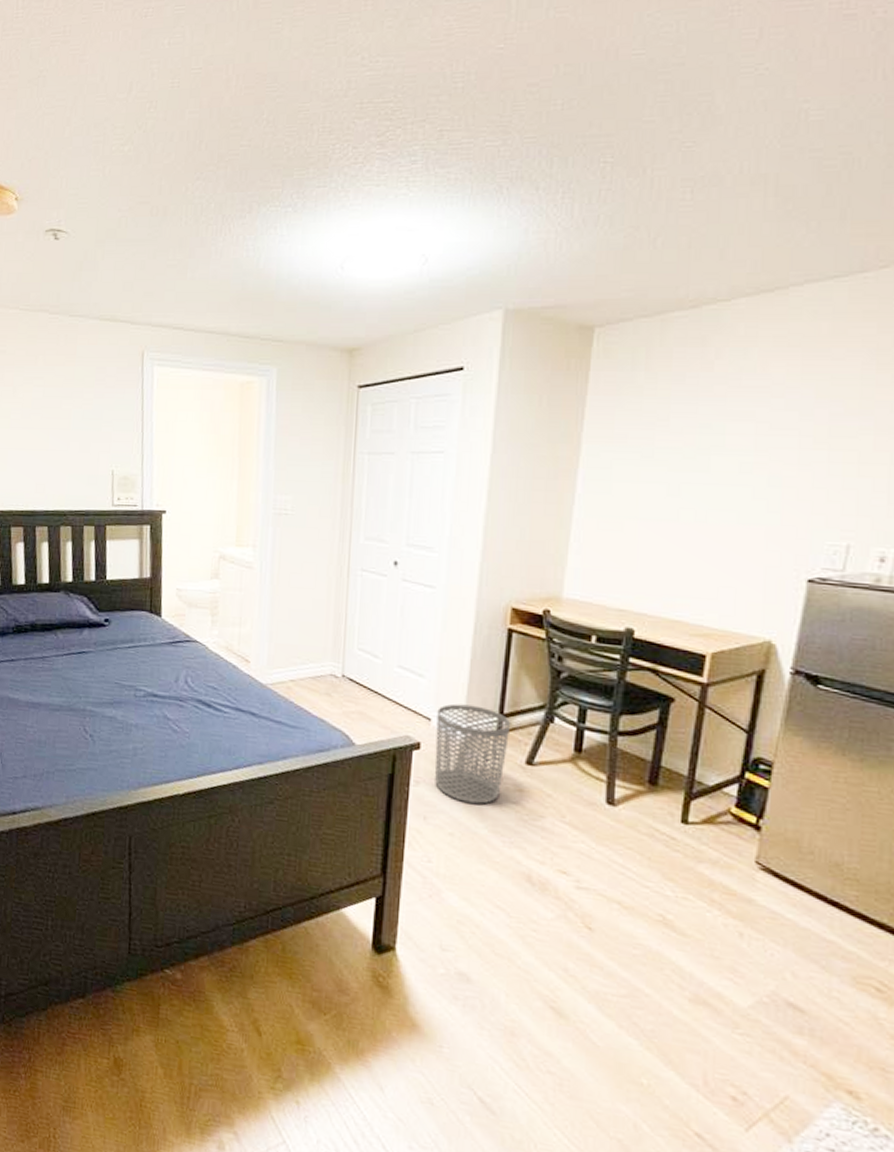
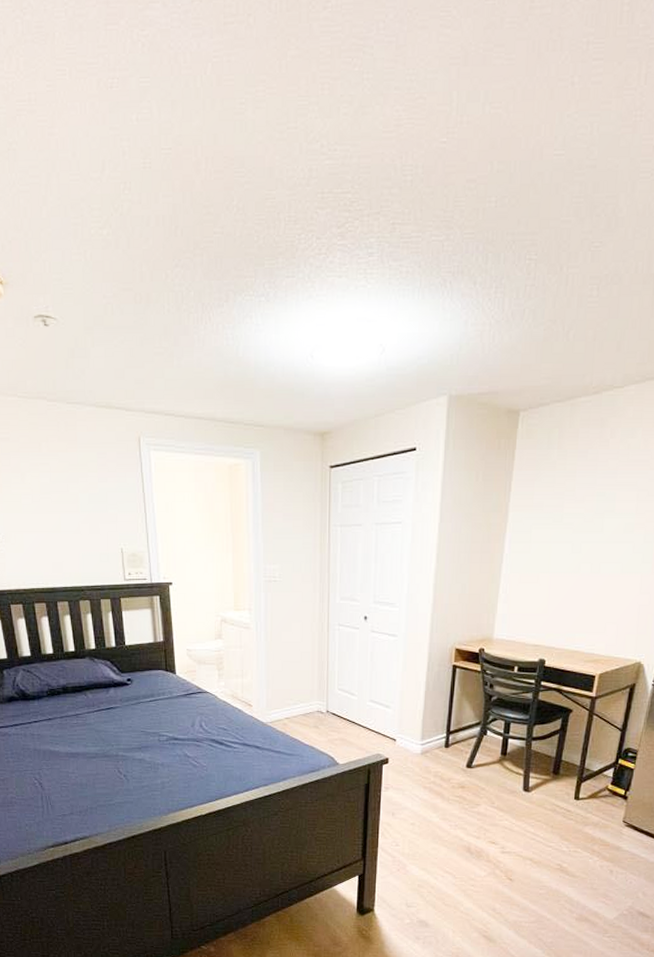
waste bin: present [434,703,510,804] -> none [399,726,455,800]

